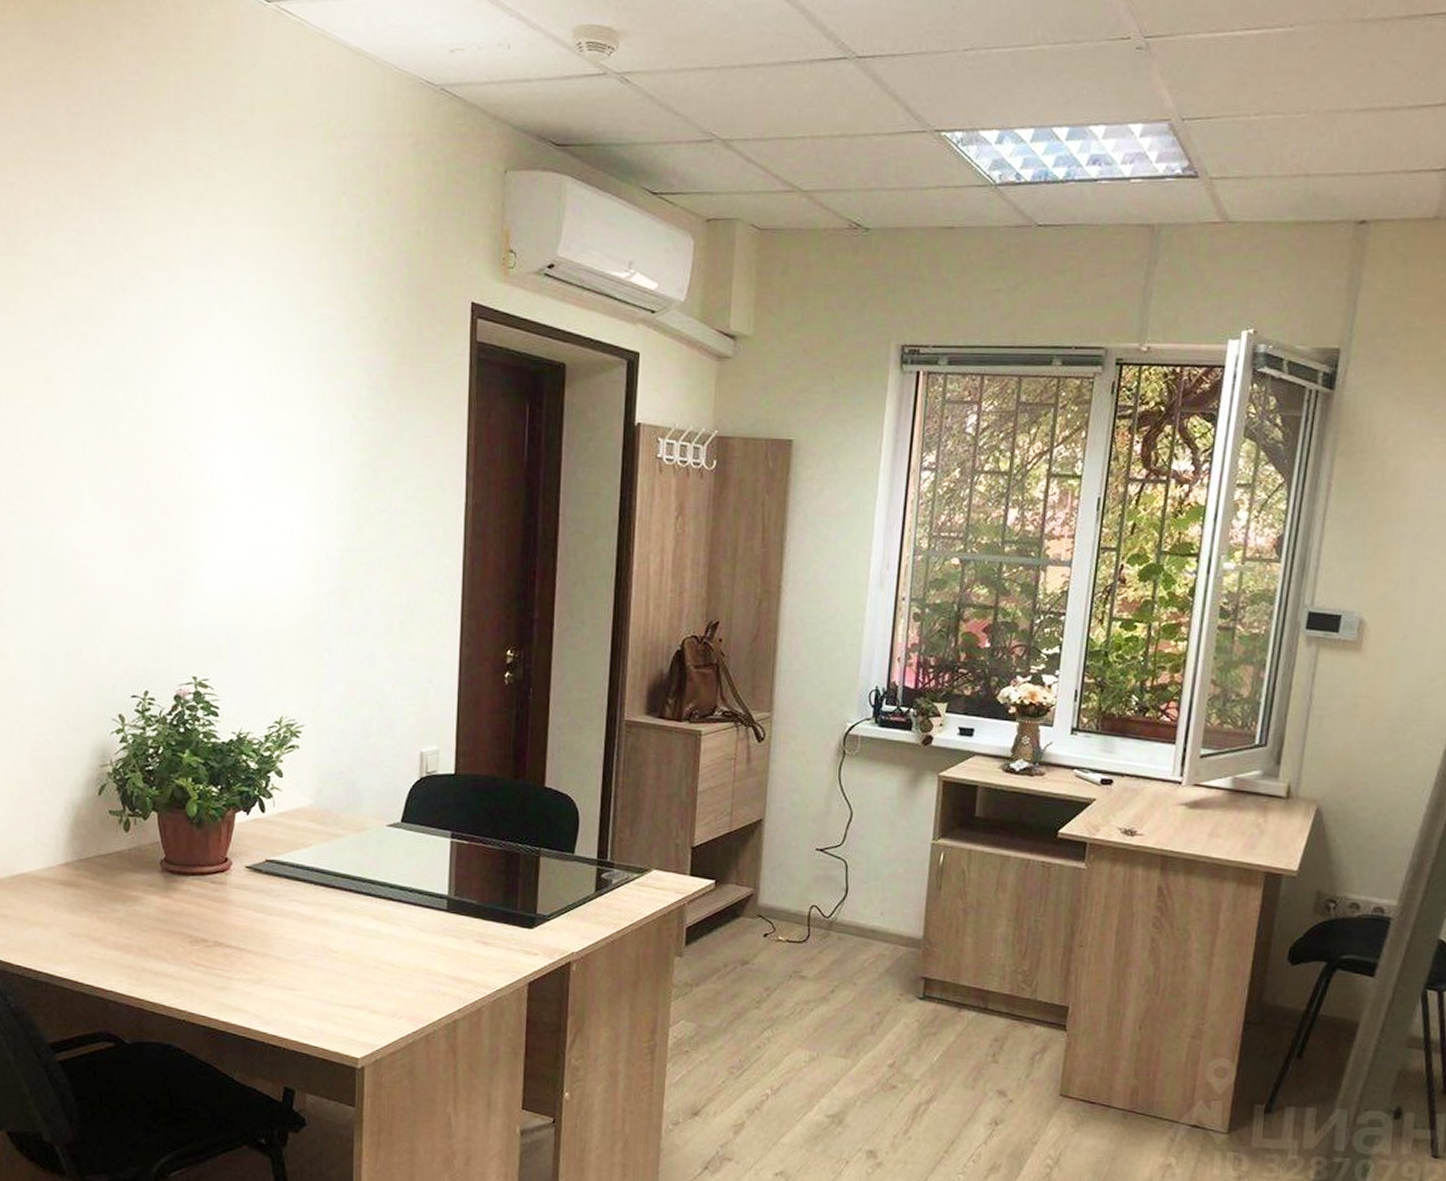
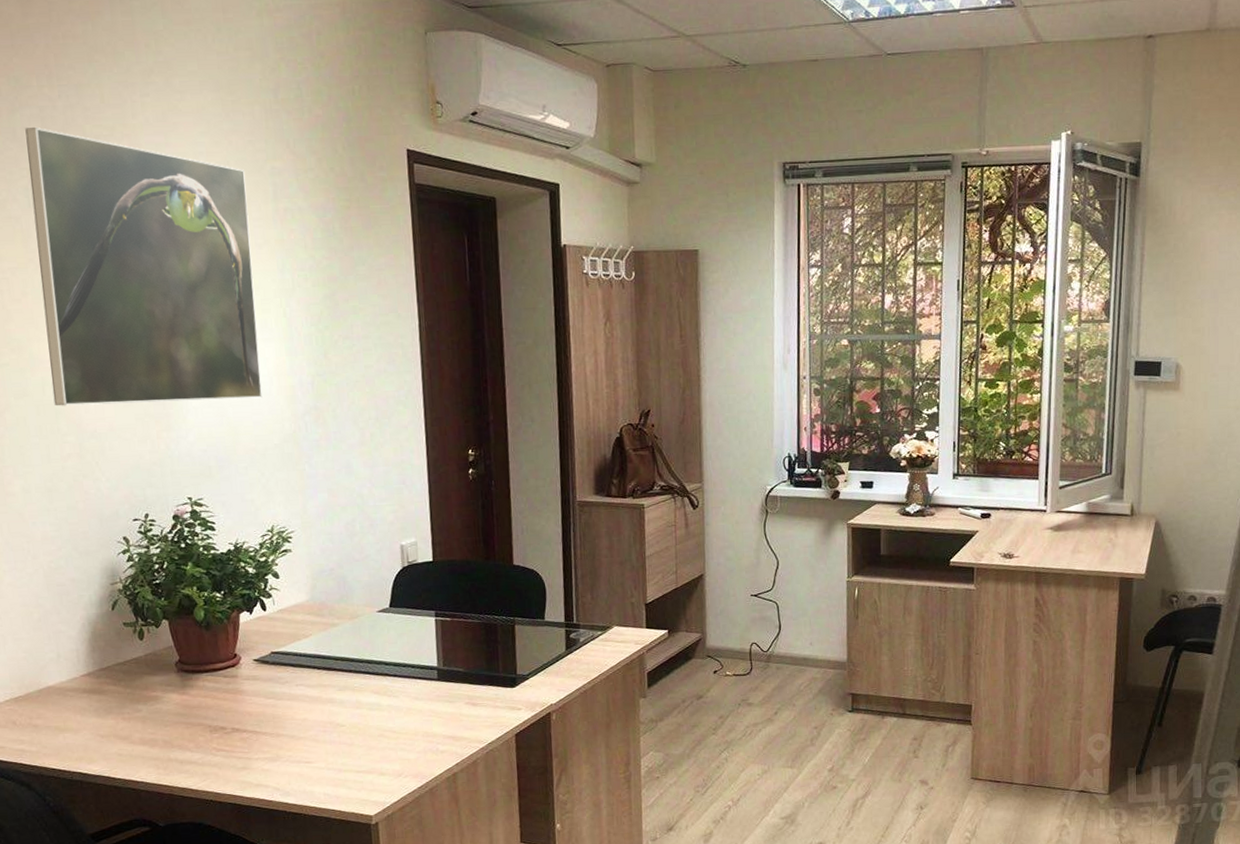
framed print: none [60,251,291,572] -> present [25,126,263,406]

